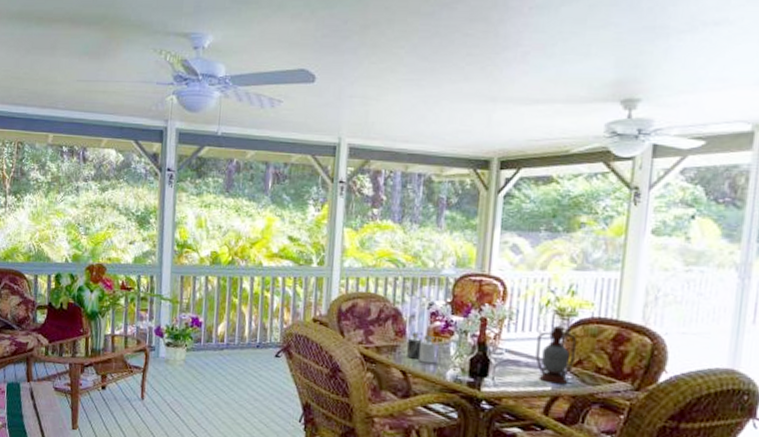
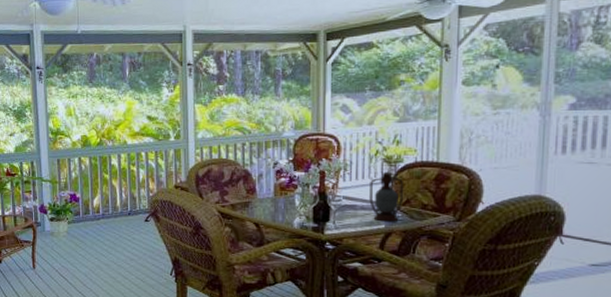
candle: present [406,331,436,364] -> none [257,188,282,215]

